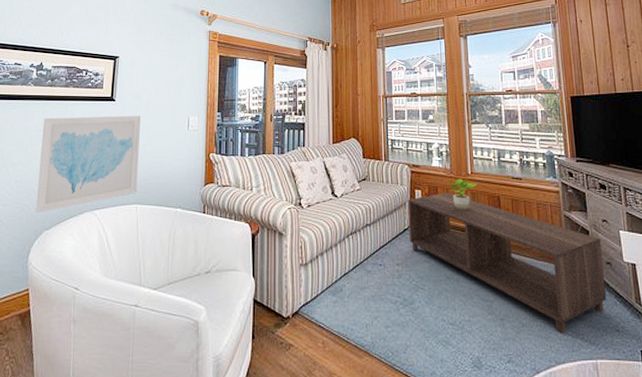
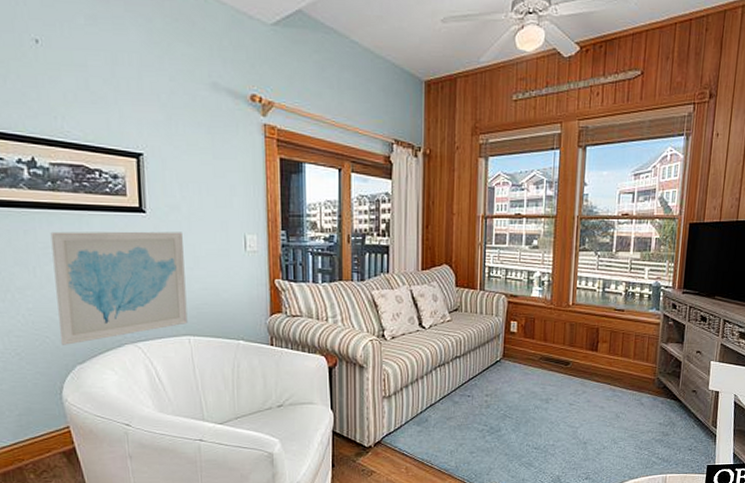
coffee table: present [407,192,606,334] -> none [500,324,691,454]
potted plant: present [449,178,477,210] -> none [548,310,578,342]

